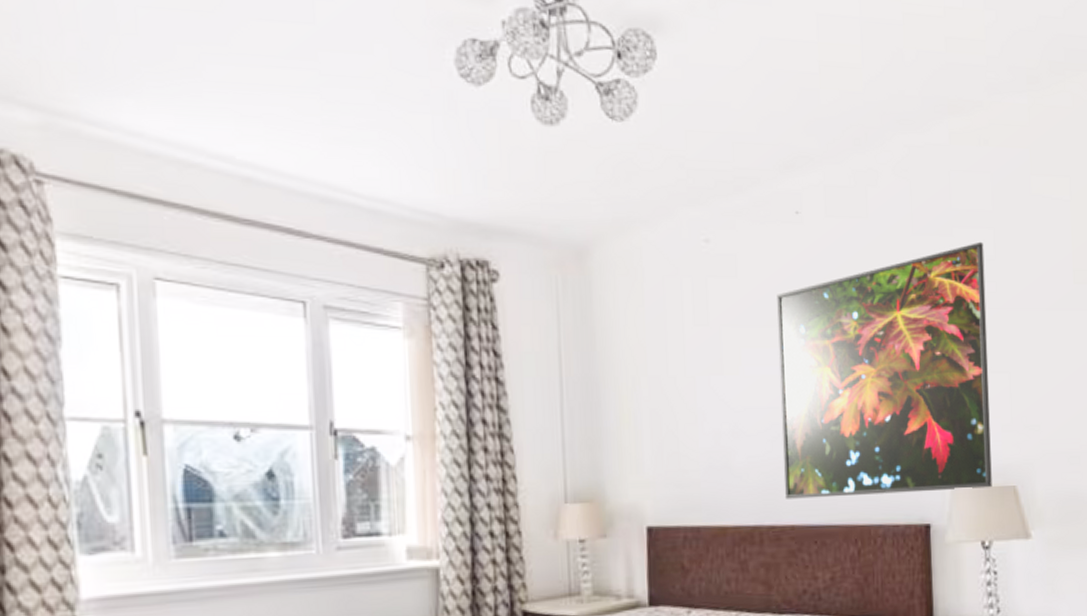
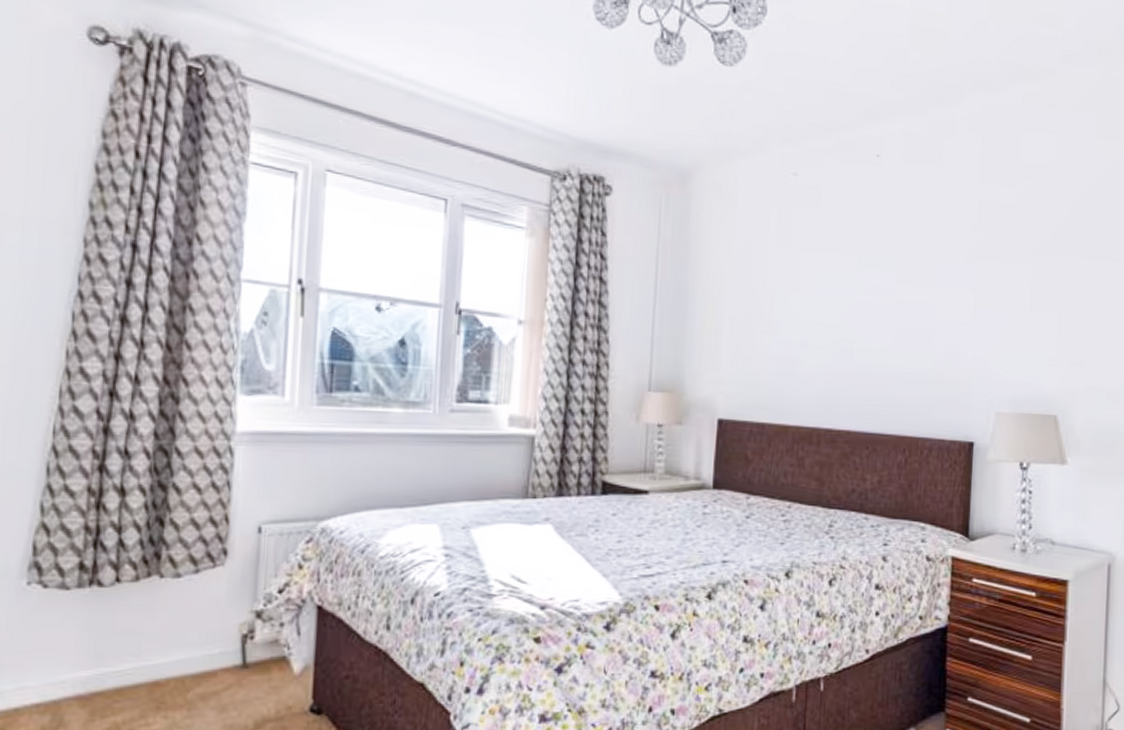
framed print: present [777,241,992,499] -> none [843,193,1046,415]

